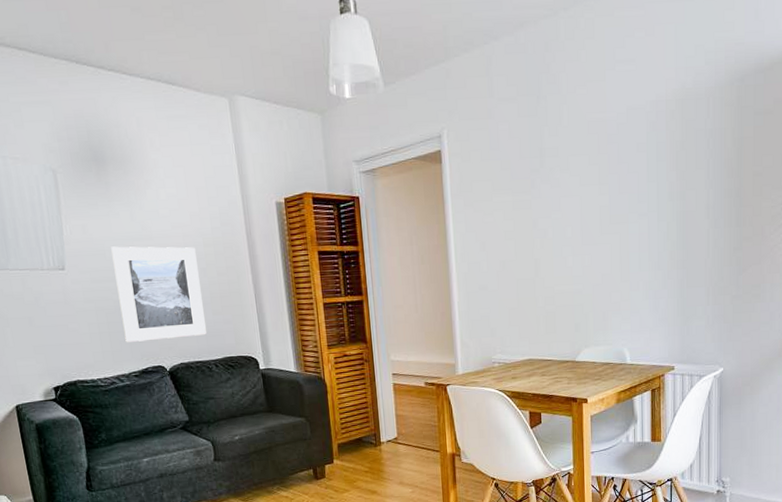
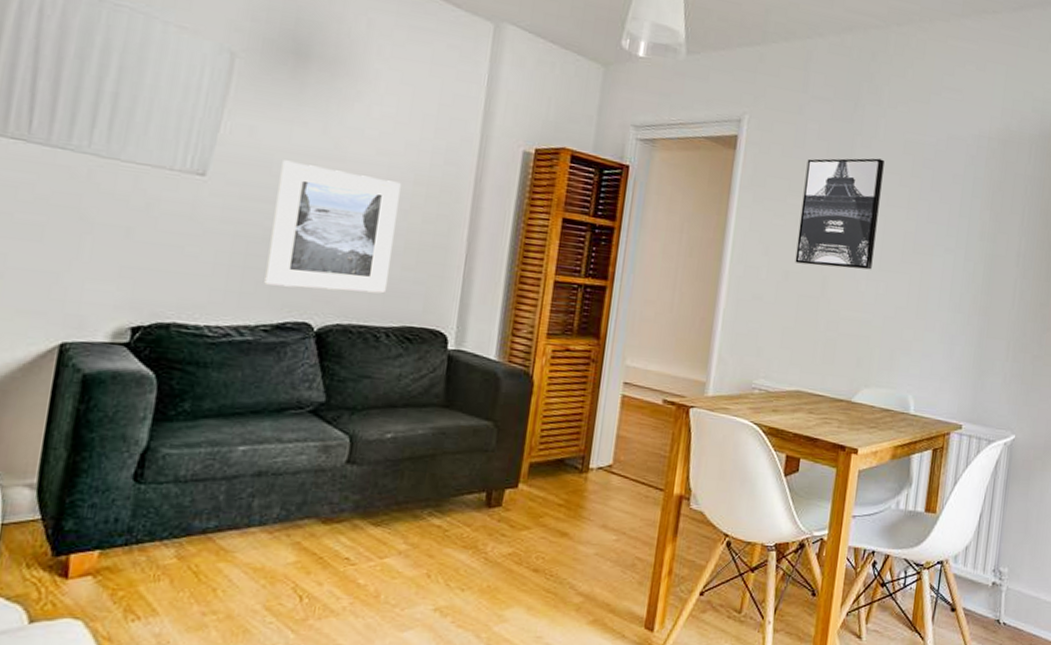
wall art: none [504,144,575,253] -> present [795,158,884,270]

